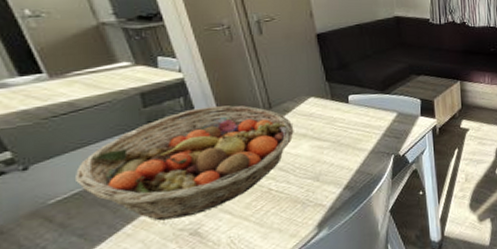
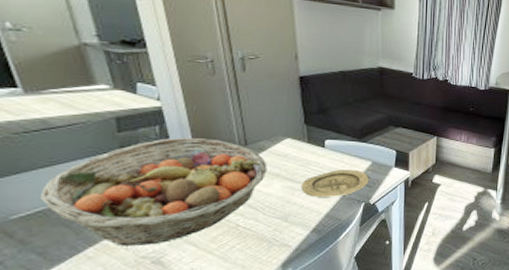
plate: none [329,122,397,154] -> present [301,169,369,197]

